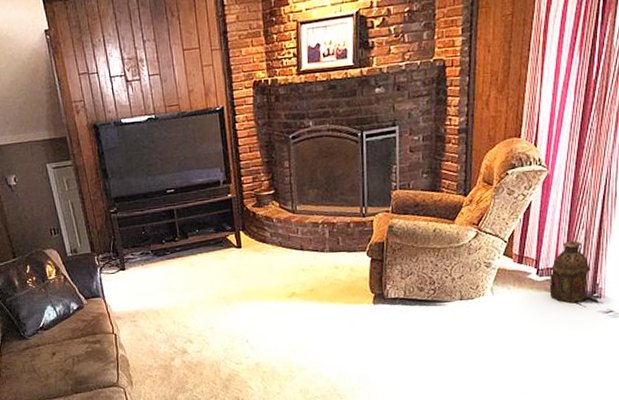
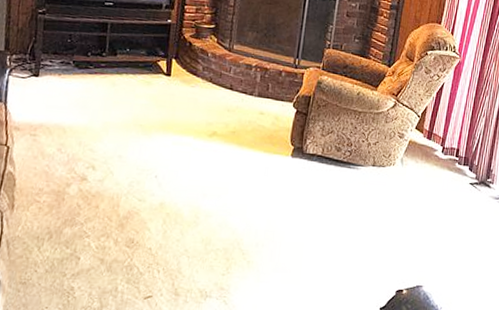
lantern: present [549,241,590,304] -> none [451,126,487,186]

